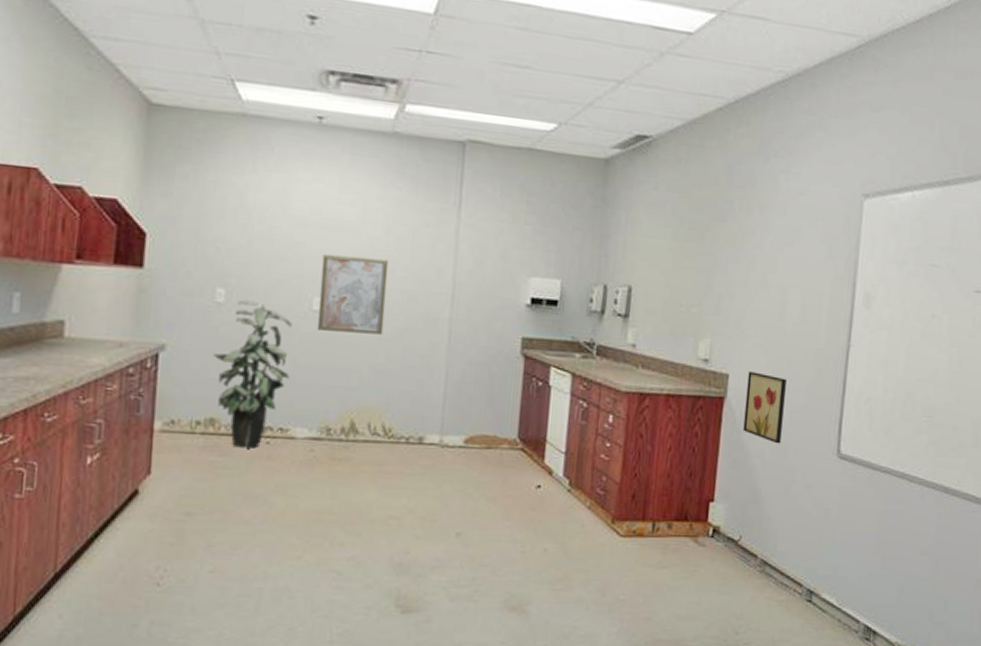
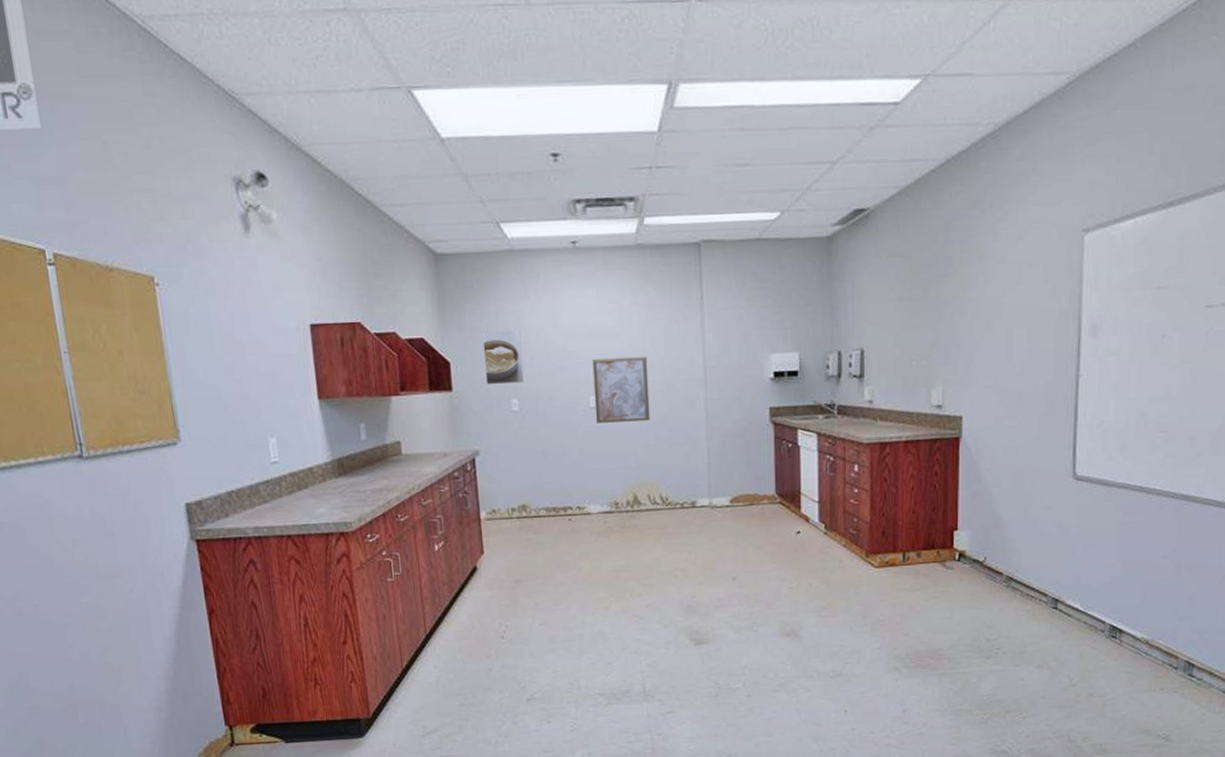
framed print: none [188,203,241,271] -> present [482,330,524,385]
indoor plant: present [213,300,292,449] -> none [517,406,580,526]
wall art: present [743,371,787,444] -> none [980,411,1018,473]

